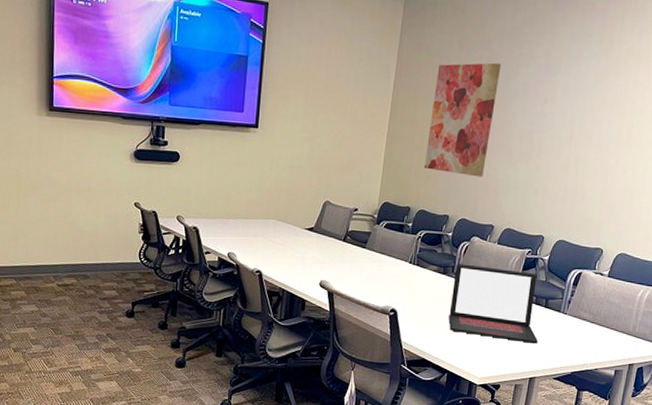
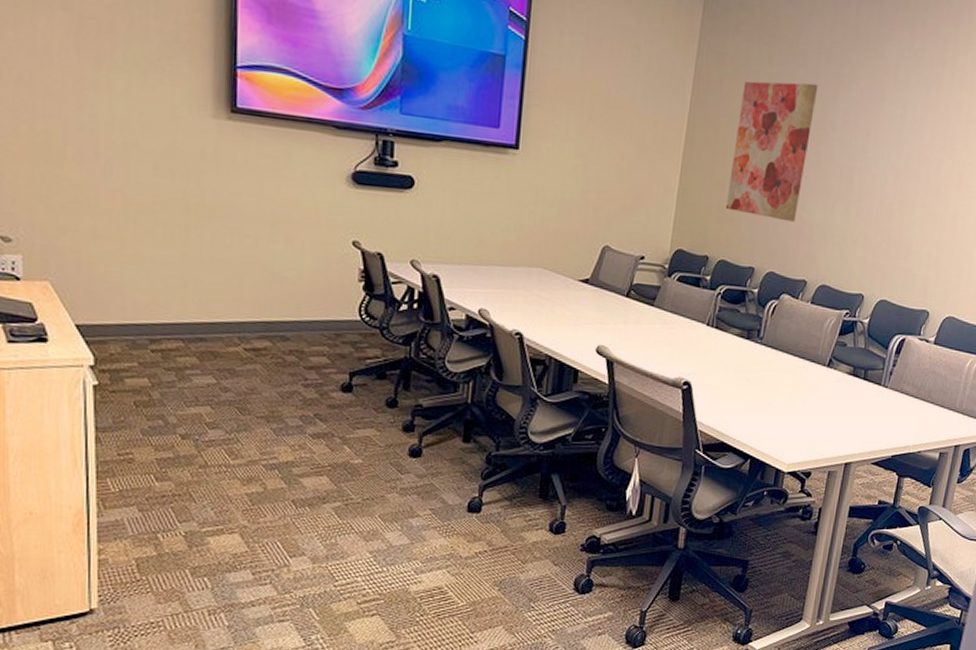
laptop: present [448,263,539,344] -> none [752,326,856,423]

